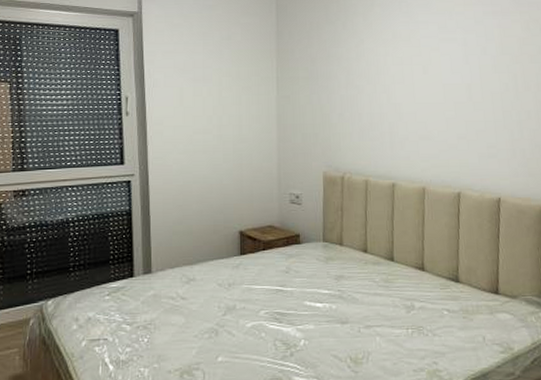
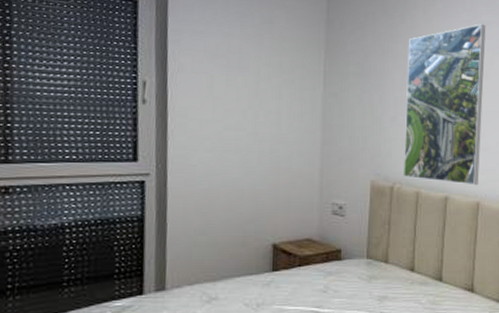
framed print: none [351,24,424,172] -> present [403,24,486,186]

